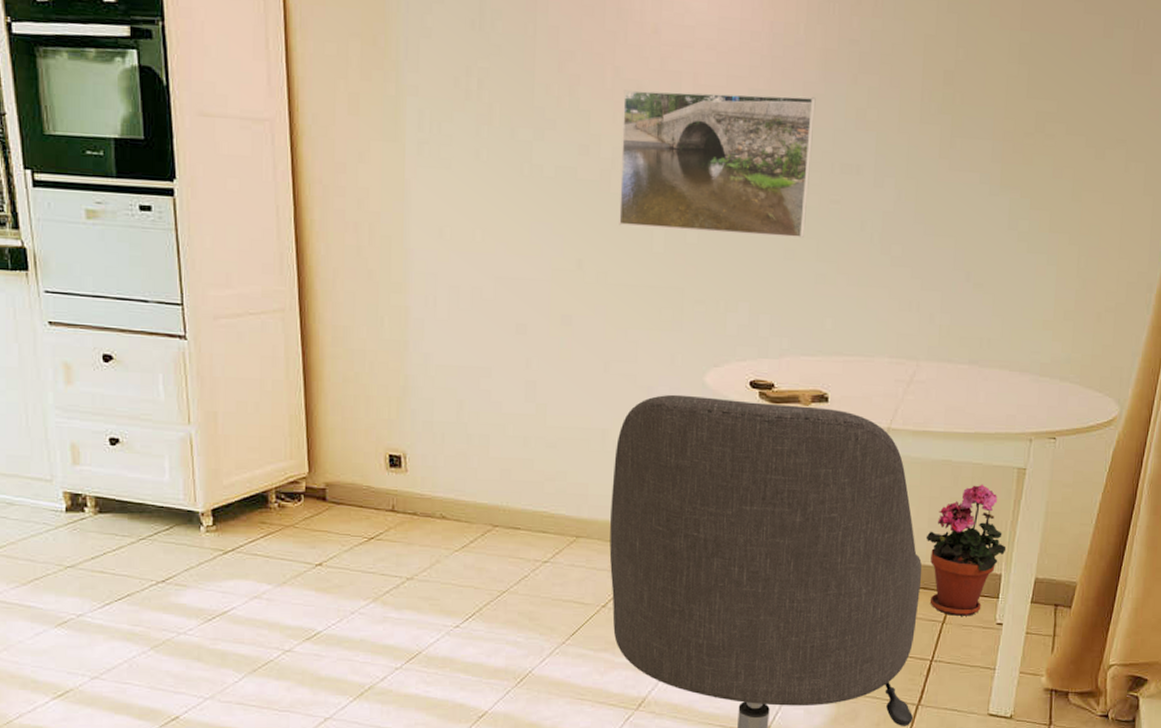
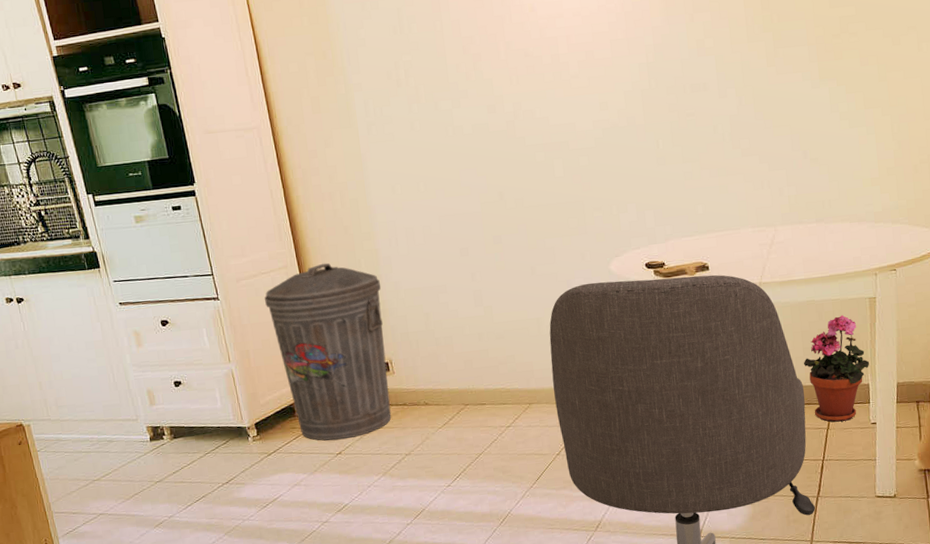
trash can: none [248,313,406,547] -> present [265,262,392,441]
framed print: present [619,90,816,239] -> none [515,37,671,161]

